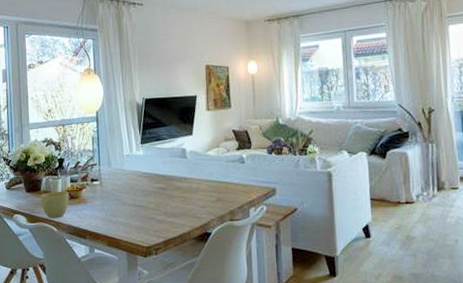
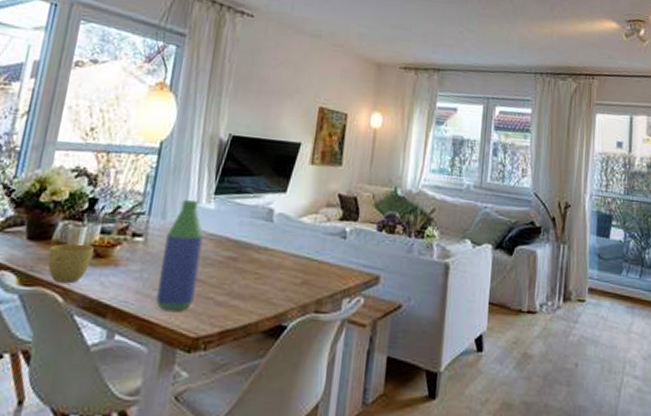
bottle: none [114,151,142,230] -> present [156,200,204,311]

